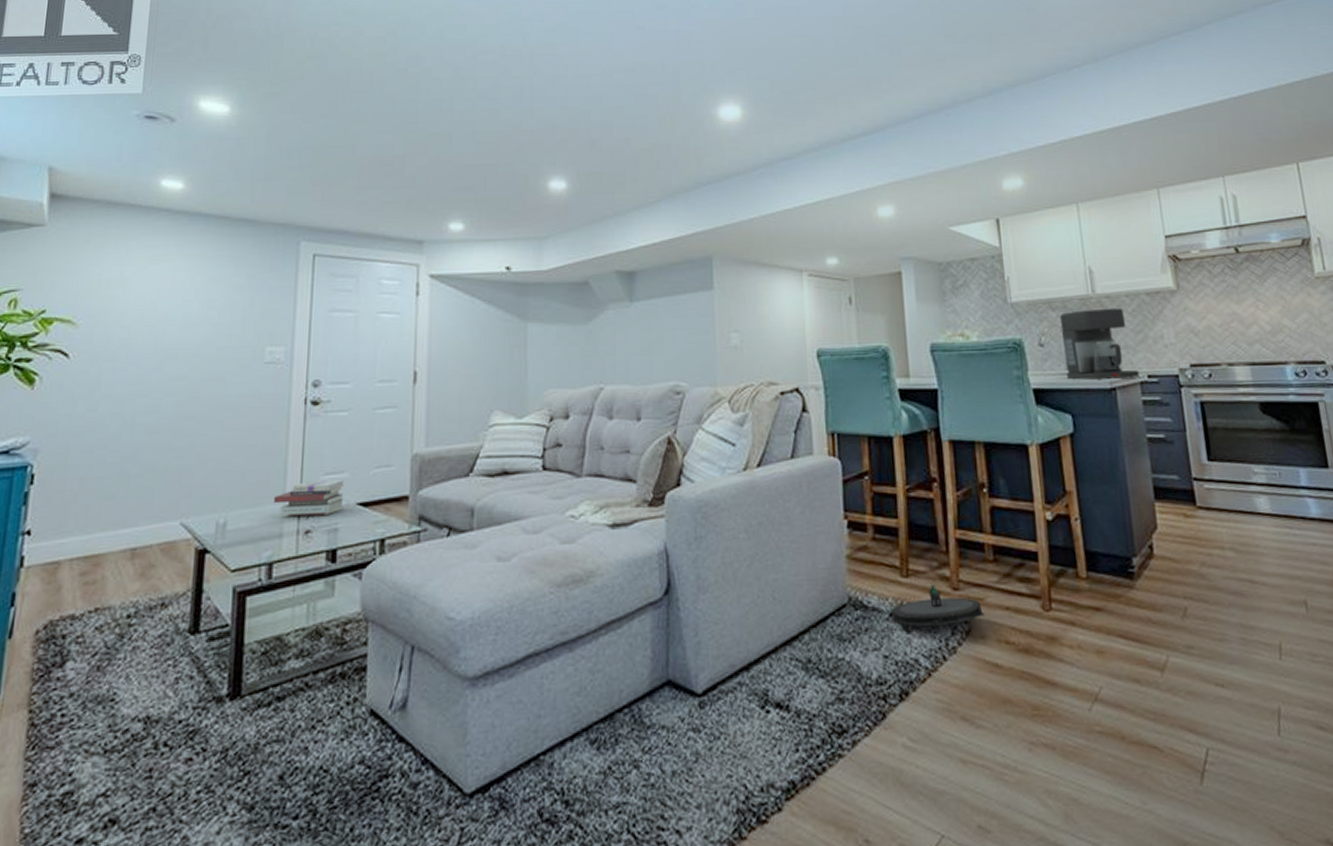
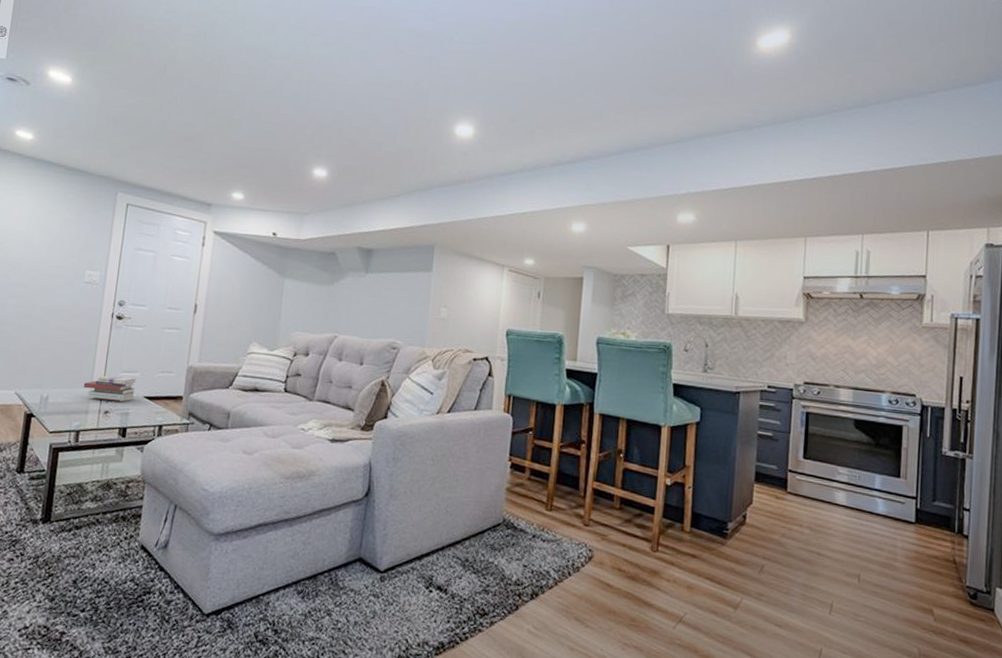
robot vacuum: present [892,584,985,635] -> none [534,518,606,553]
coffee maker: present [1059,307,1140,381] -> none [702,327,762,387]

